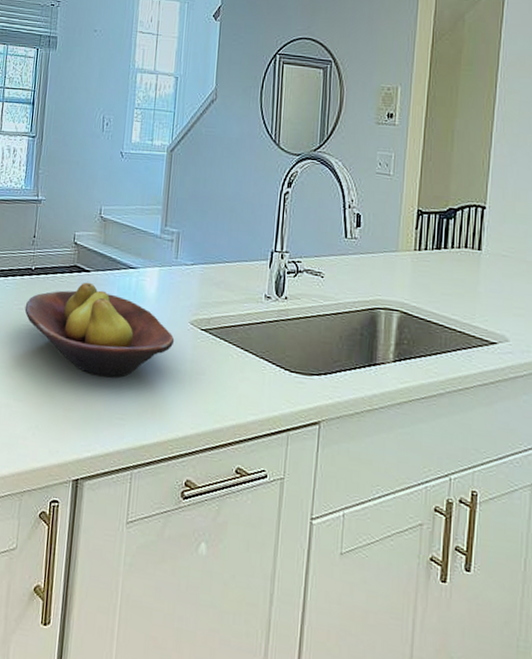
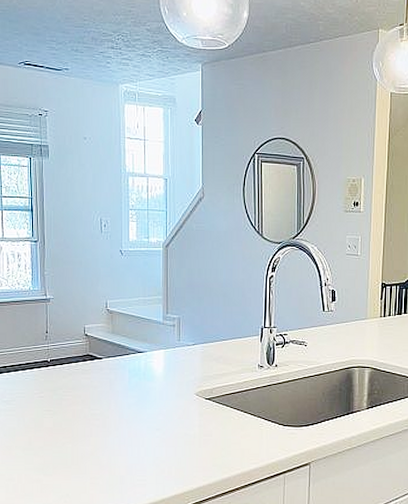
fruit bowl: present [24,282,175,377] -> none [45,368,183,446]

